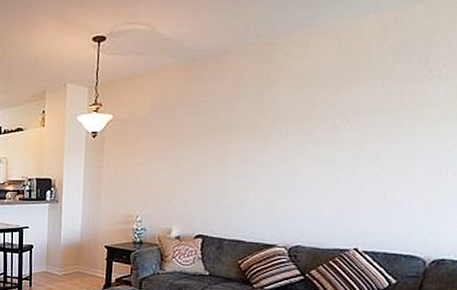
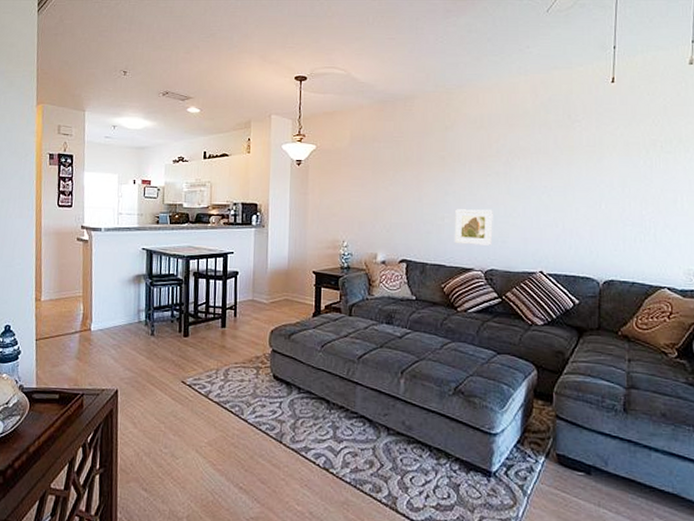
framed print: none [257,180,308,220] -> present [454,209,493,245]

